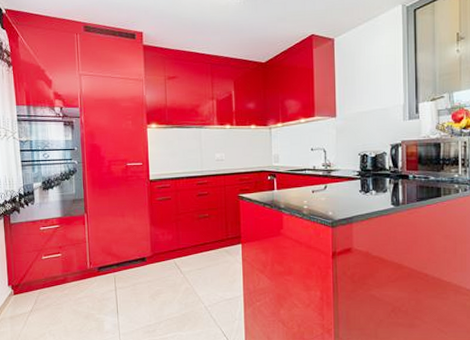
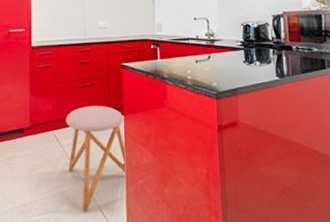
stool: none [185,235,245,331] -> present [66,106,127,212]

